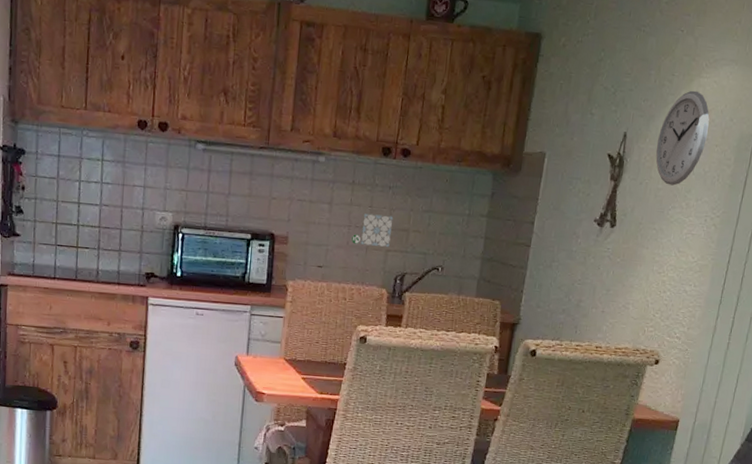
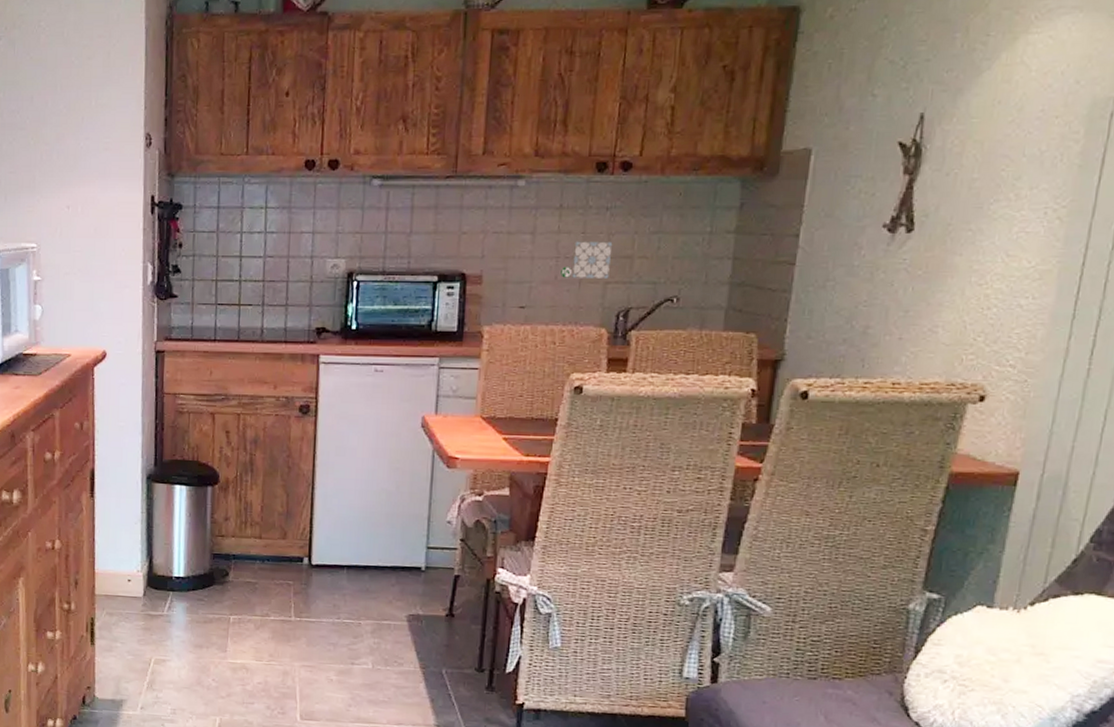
wall clock: present [655,90,710,186] -> none [967,51,1044,173]

